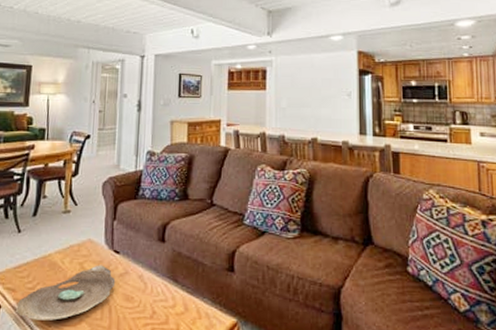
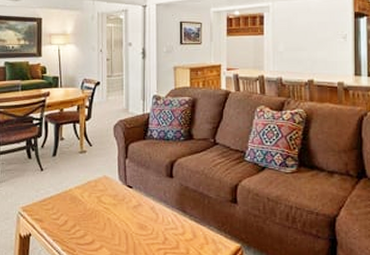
decorative bowl: present [16,265,116,321] -> none [44,198,130,246]

